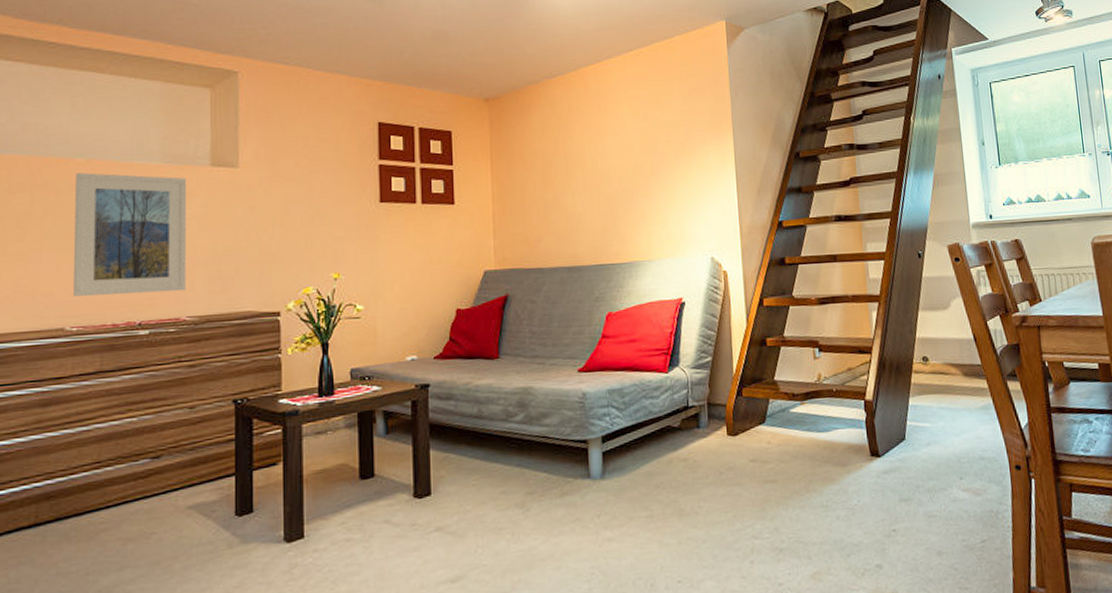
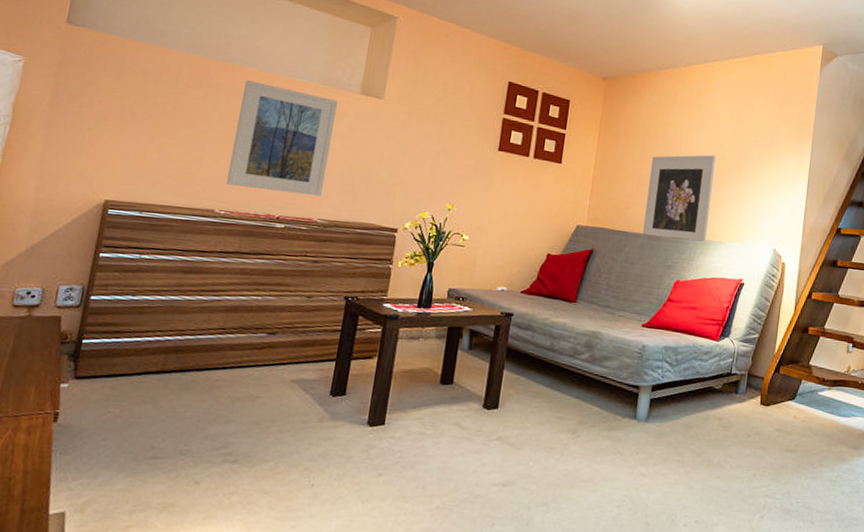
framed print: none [555,164,634,267] -> present [642,155,717,243]

